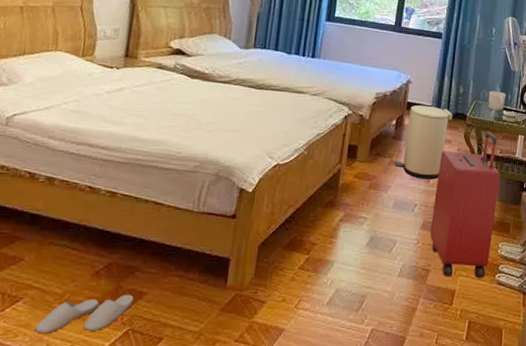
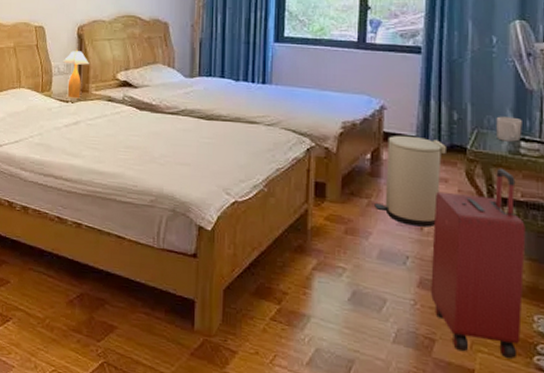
slippers: present [34,294,134,334] -> none [24,325,106,359]
table lamp: none [110,12,141,65] -> present [63,47,89,99]

